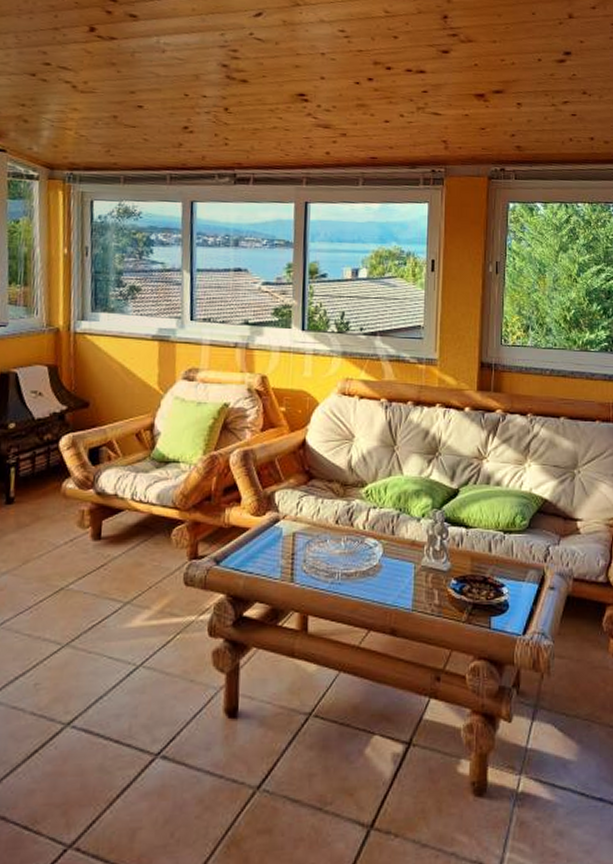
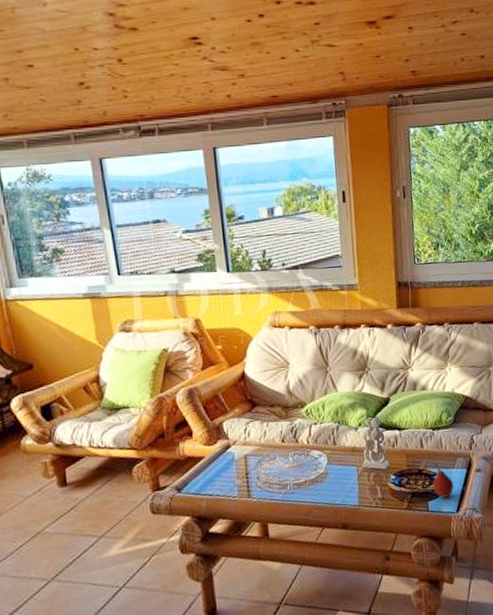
fruit: none [498,571,523,615] -> present [432,462,454,498]

